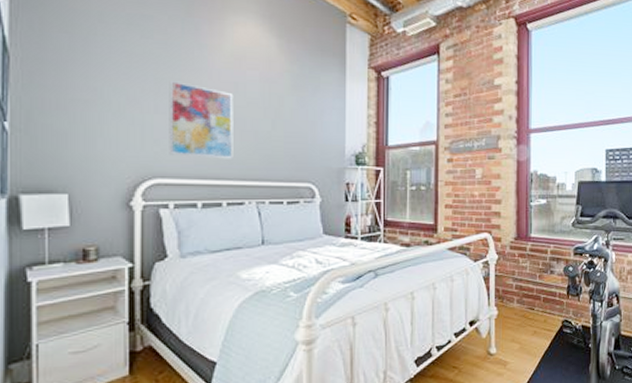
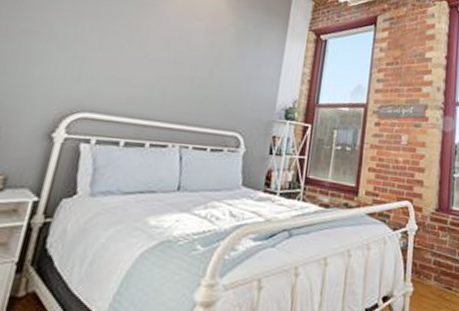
wall art: present [169,79,234,159] -> none [103,21,178,101]

